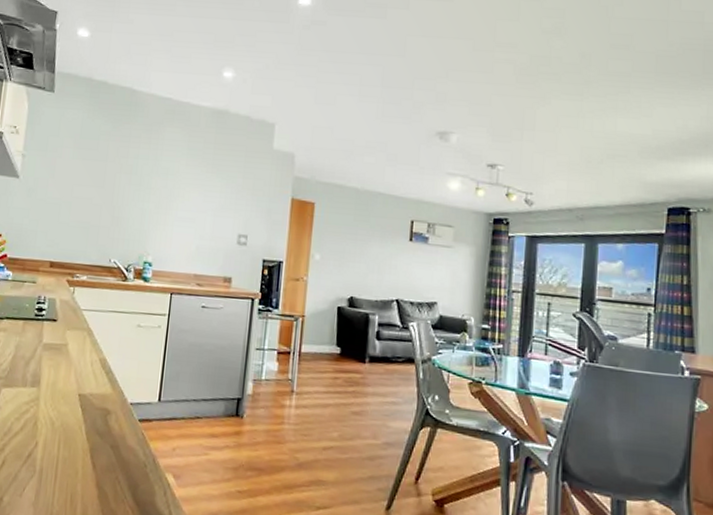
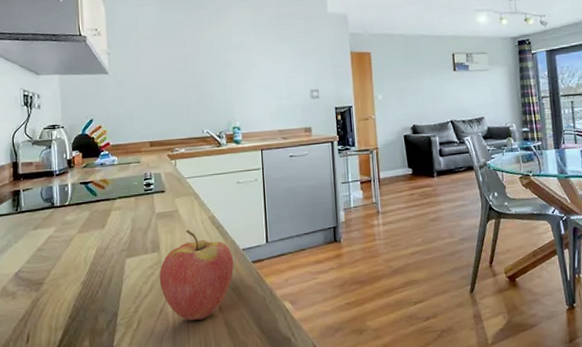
fruit: none [33,368,119,474] -> present [159,230,234,321]

